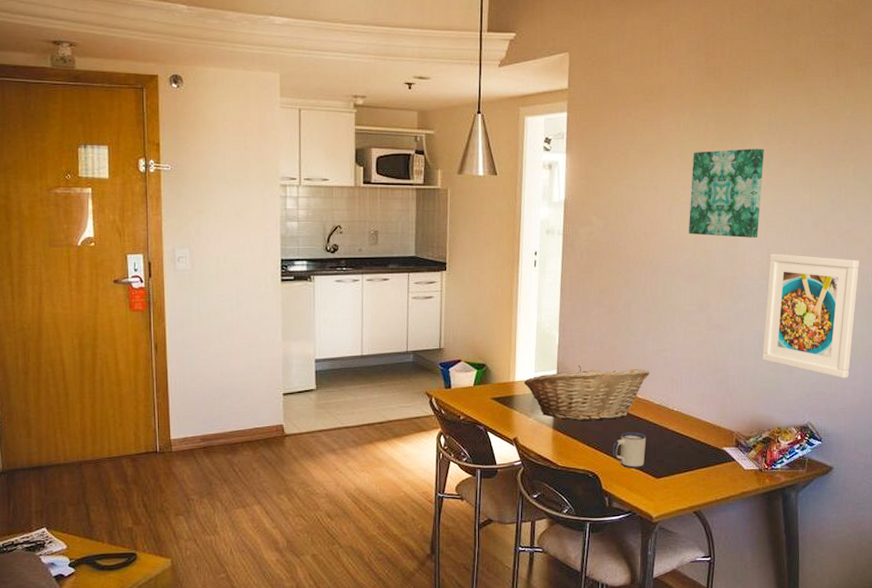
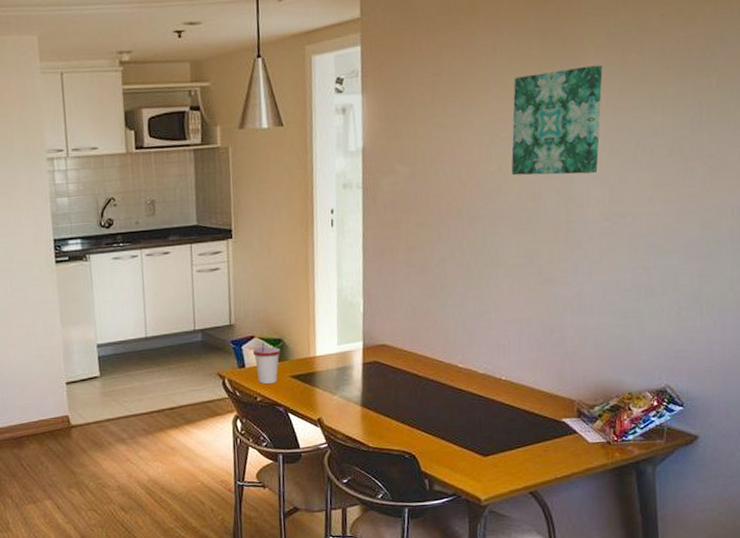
cup: none [459,366,484,404] -> present [253,342,280,384]
fruit basket: present [523,365,650,421] -> none [326,334,472,397]
mug: present [612,431,647,469] -> none [431,405,471,447]
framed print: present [762,253,860,379] -> none [607,188,728,333]

